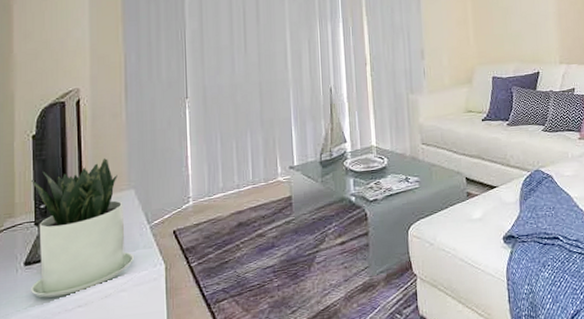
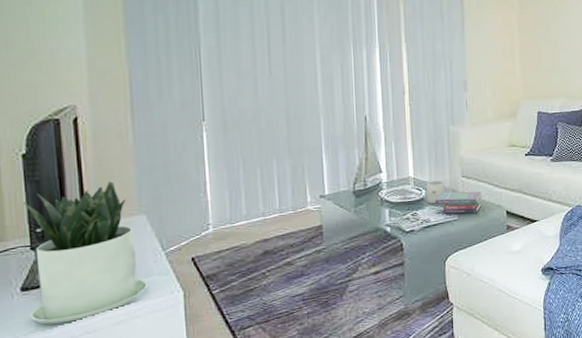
mug: none [388,148,413,173] -> present [426,180,452,204]
books: none [396,158,442,182] -> present [435,191,482,215]

